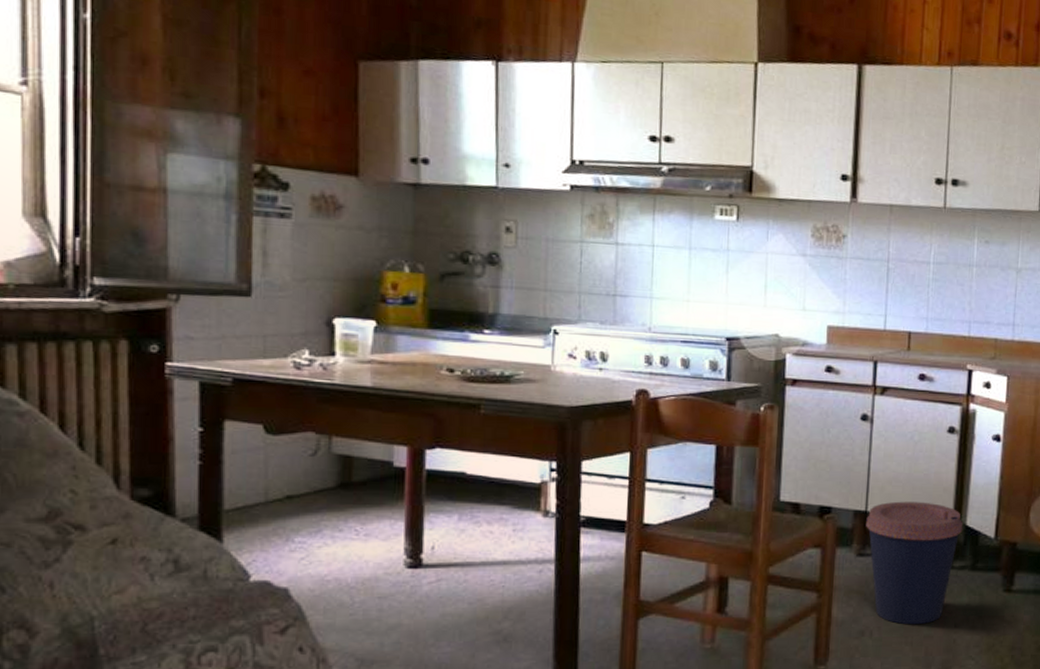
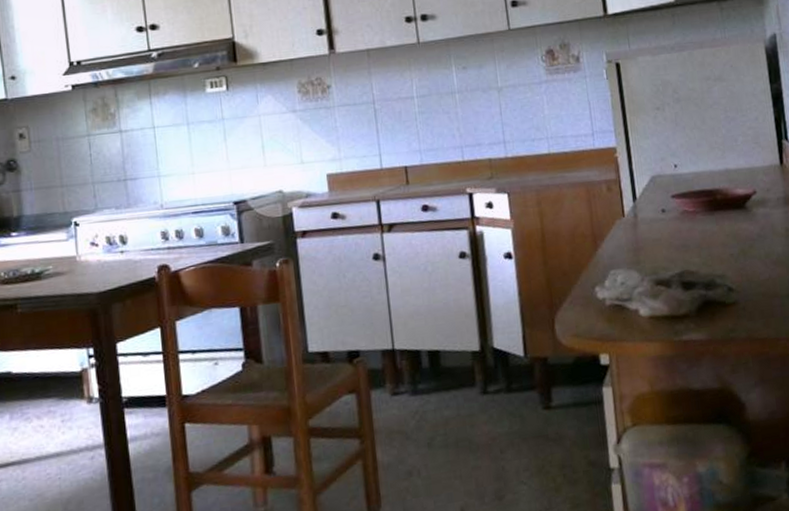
coffee cup: present [866,501,963,625] -> none [395,330,492,459]

